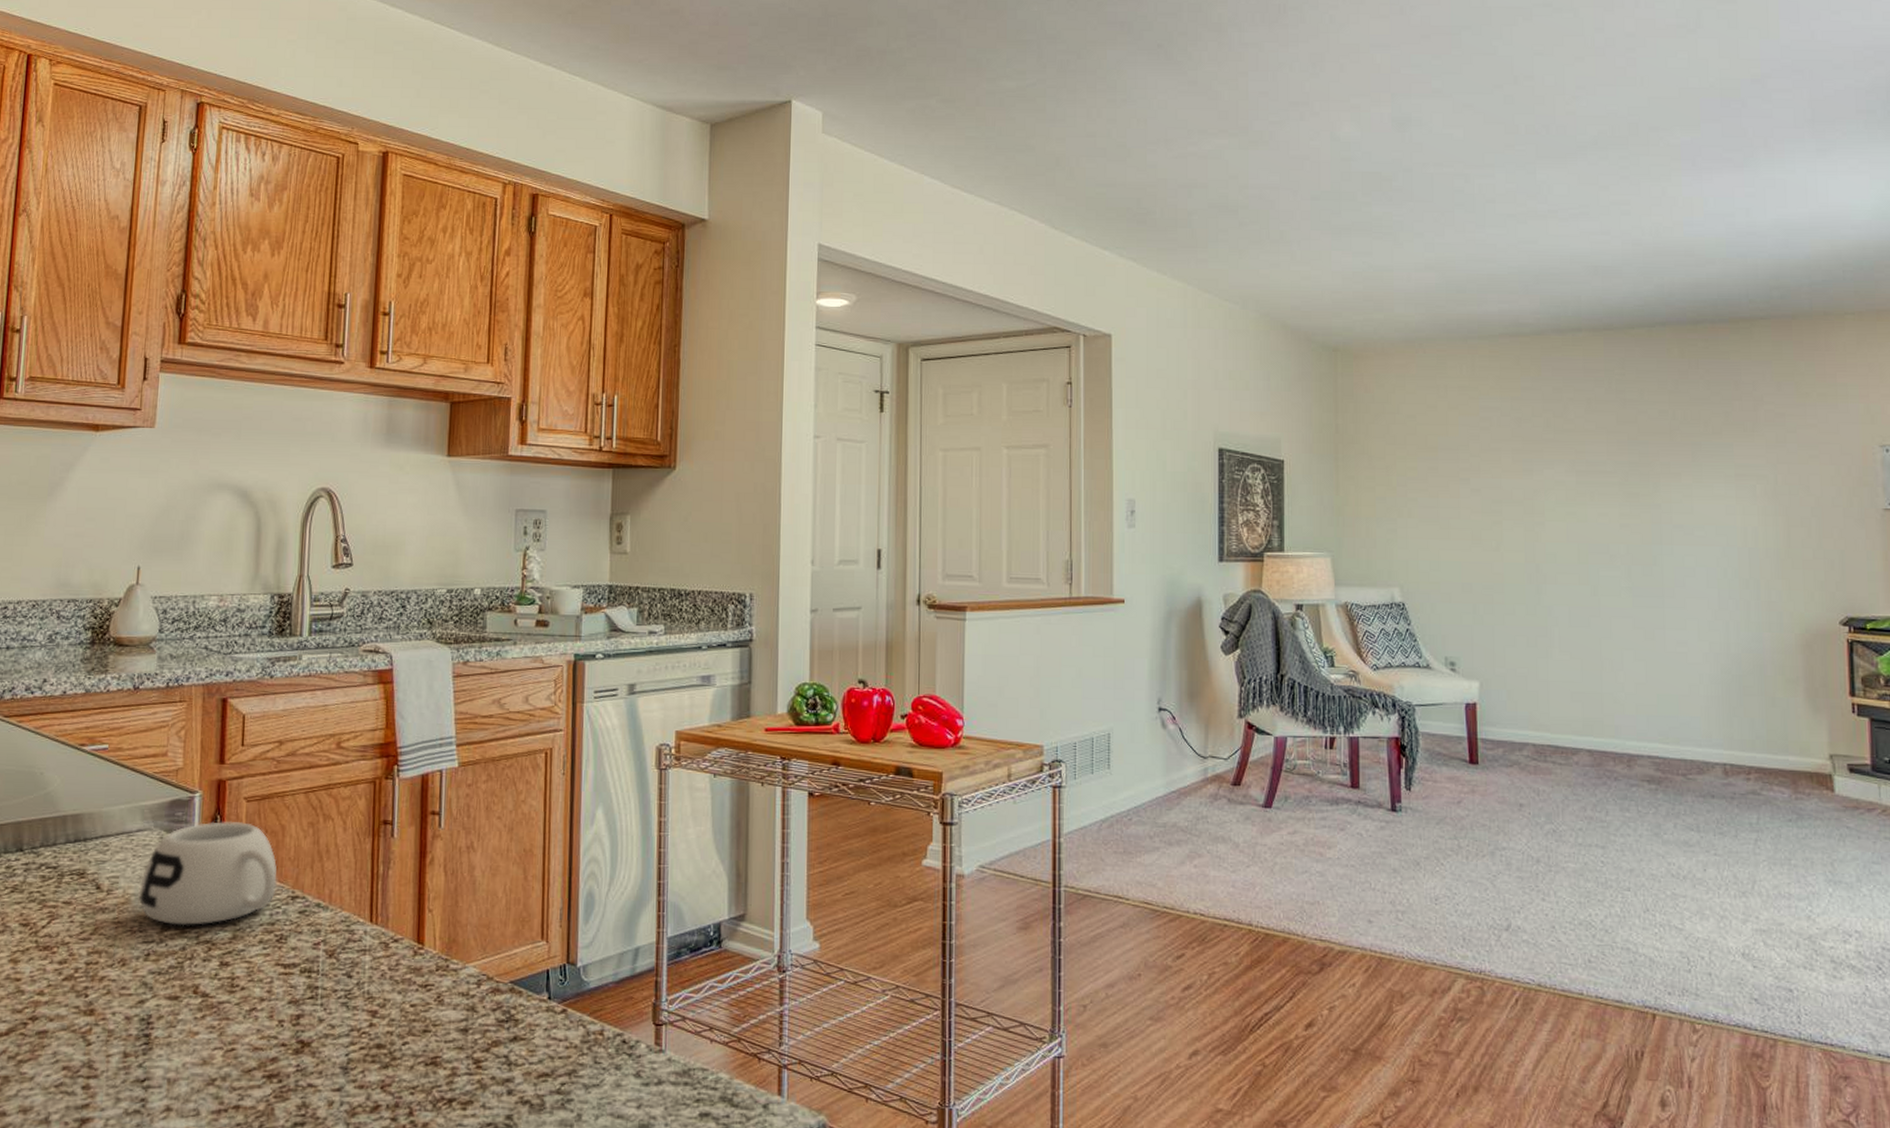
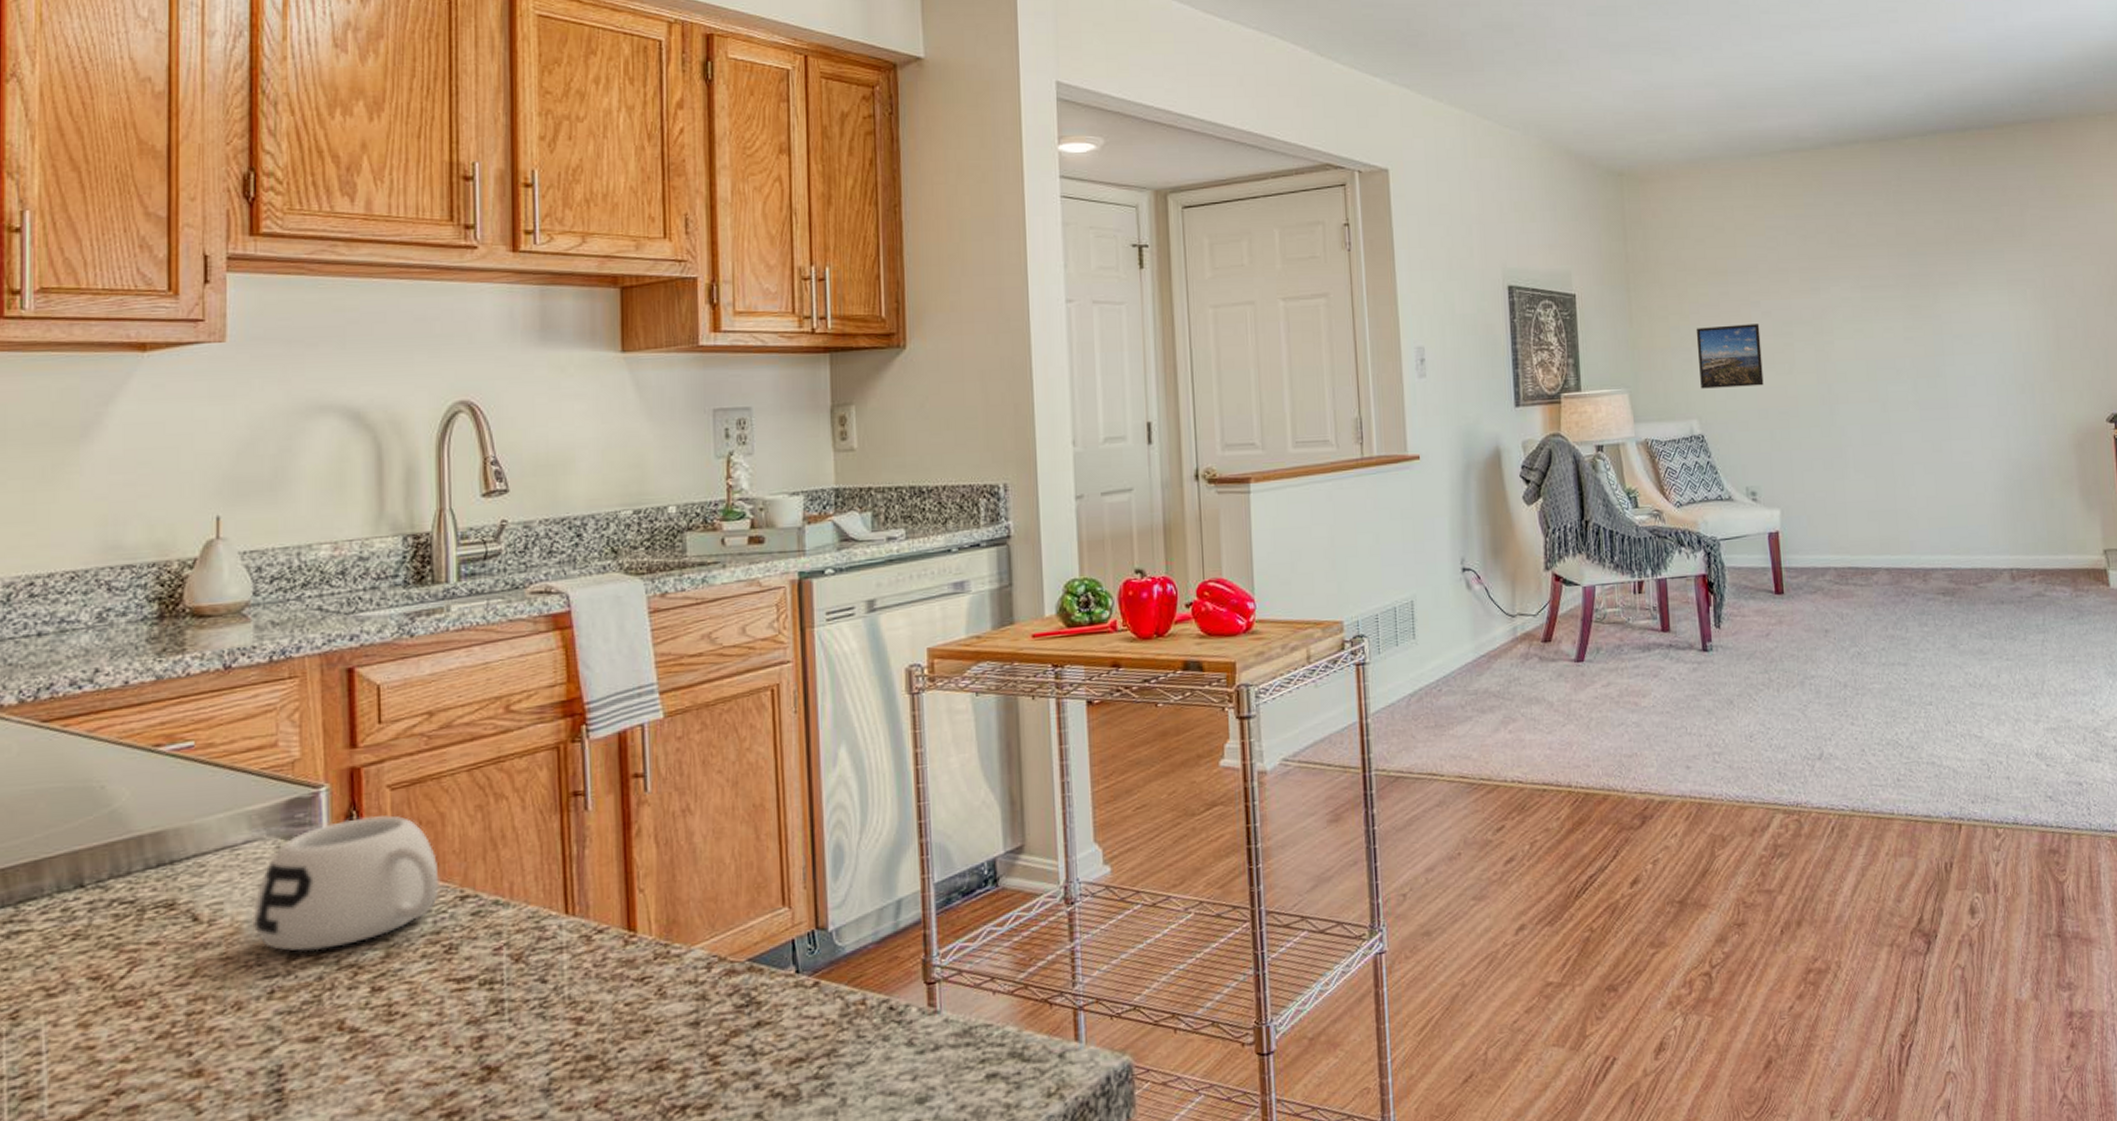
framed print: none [1402,499,1469,560] -> present [1696,324,1764,389]

